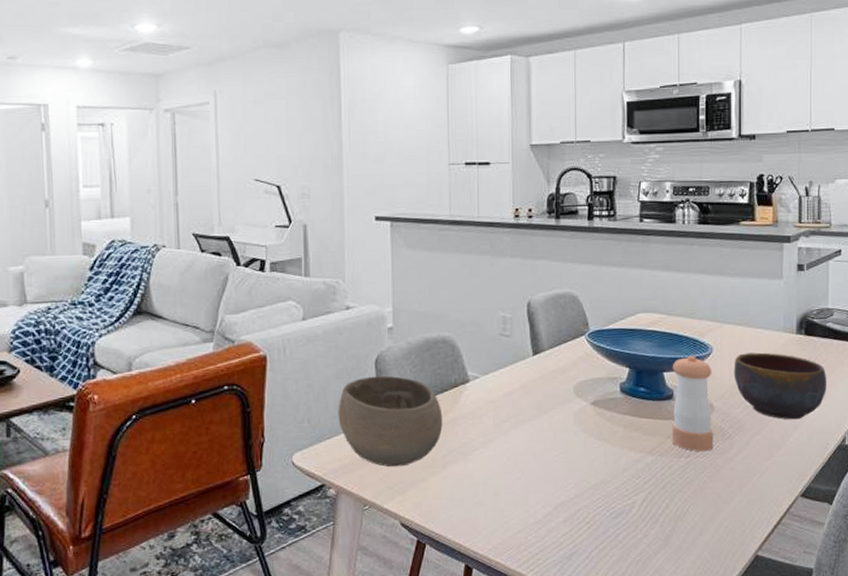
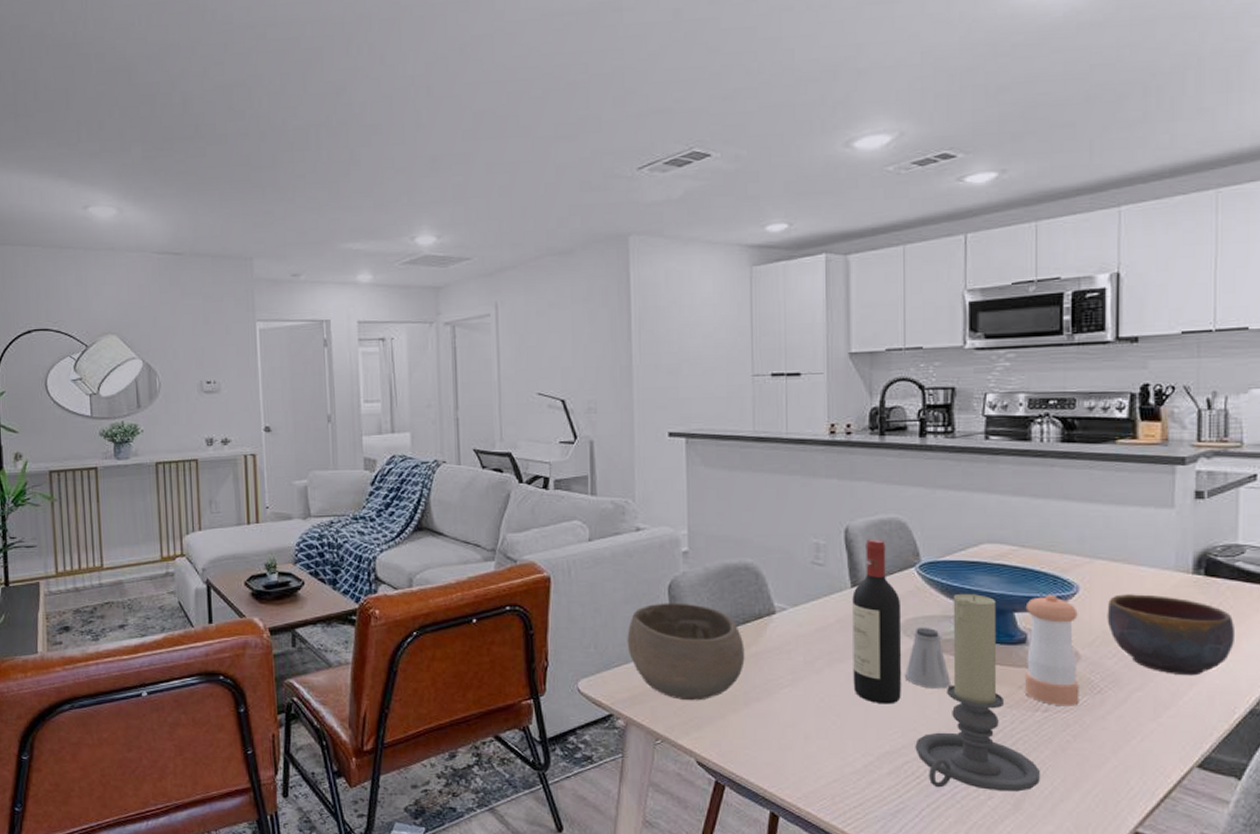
wine bottle: none [534,311,575,460] -> present [852,538,902,705]
saltshaker: none [577,388,615,443] -> present [905,627,952,689]
candle holder: none [586,357,684,531] -> present [915,593,1040,792]

